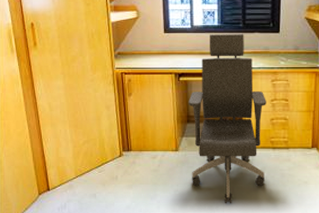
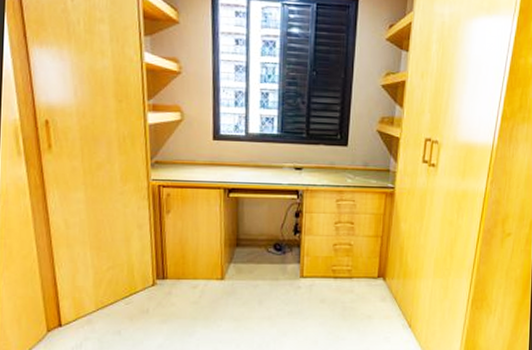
office chair: present [188,34,266,204] -> none [238,144,329,342]

